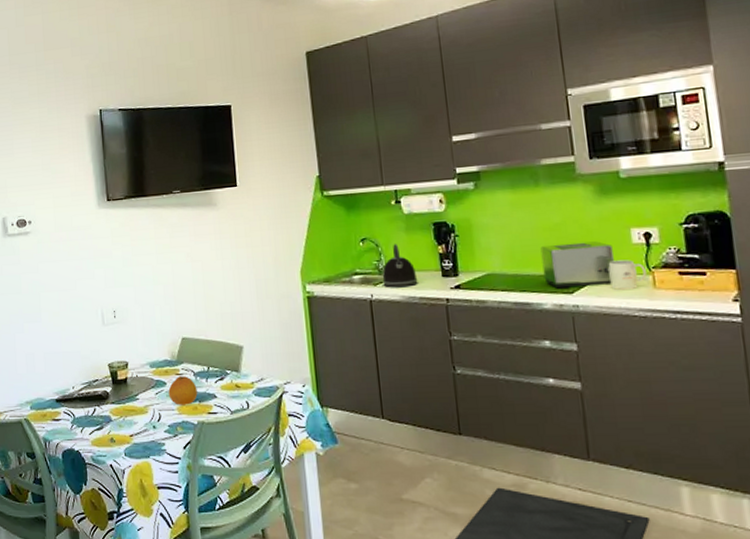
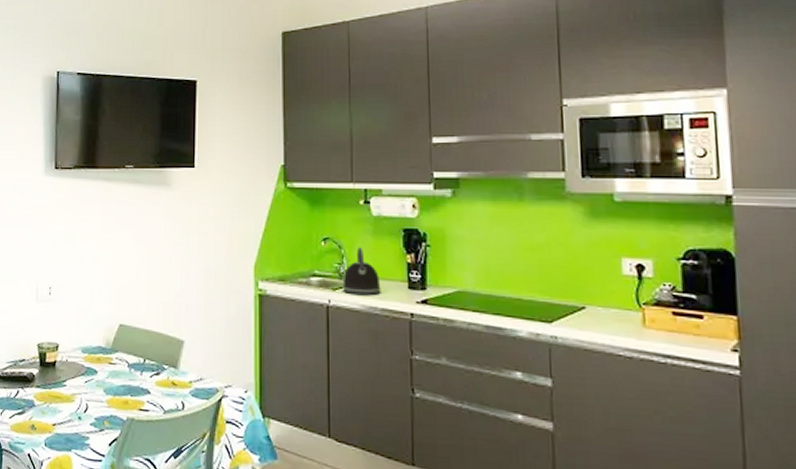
fruit: present [168,376,198,405] -> none [99,366,130,398]
toaster: present [540,241,614,289] -> none [519,266,600,319]
mug: present [608,259,647,291] -> none [593,291,636,326]

